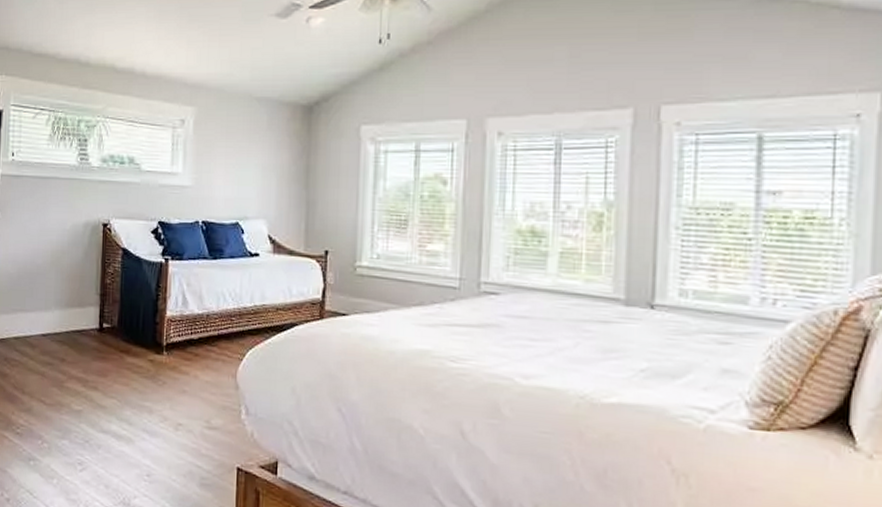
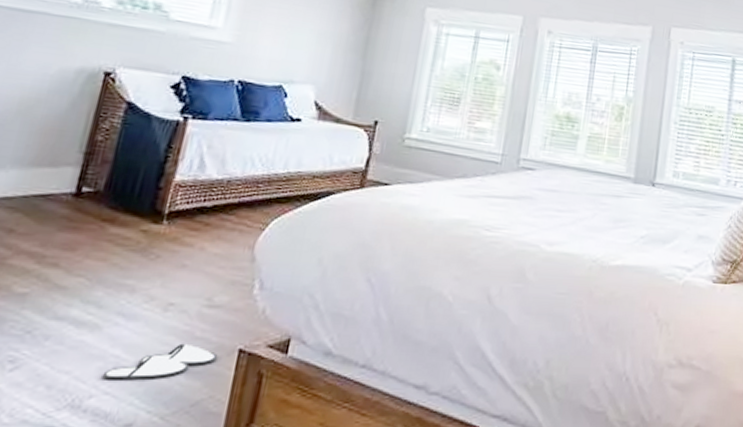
slippers: none [140,458,222,488] -> present [102,343,218,381]

